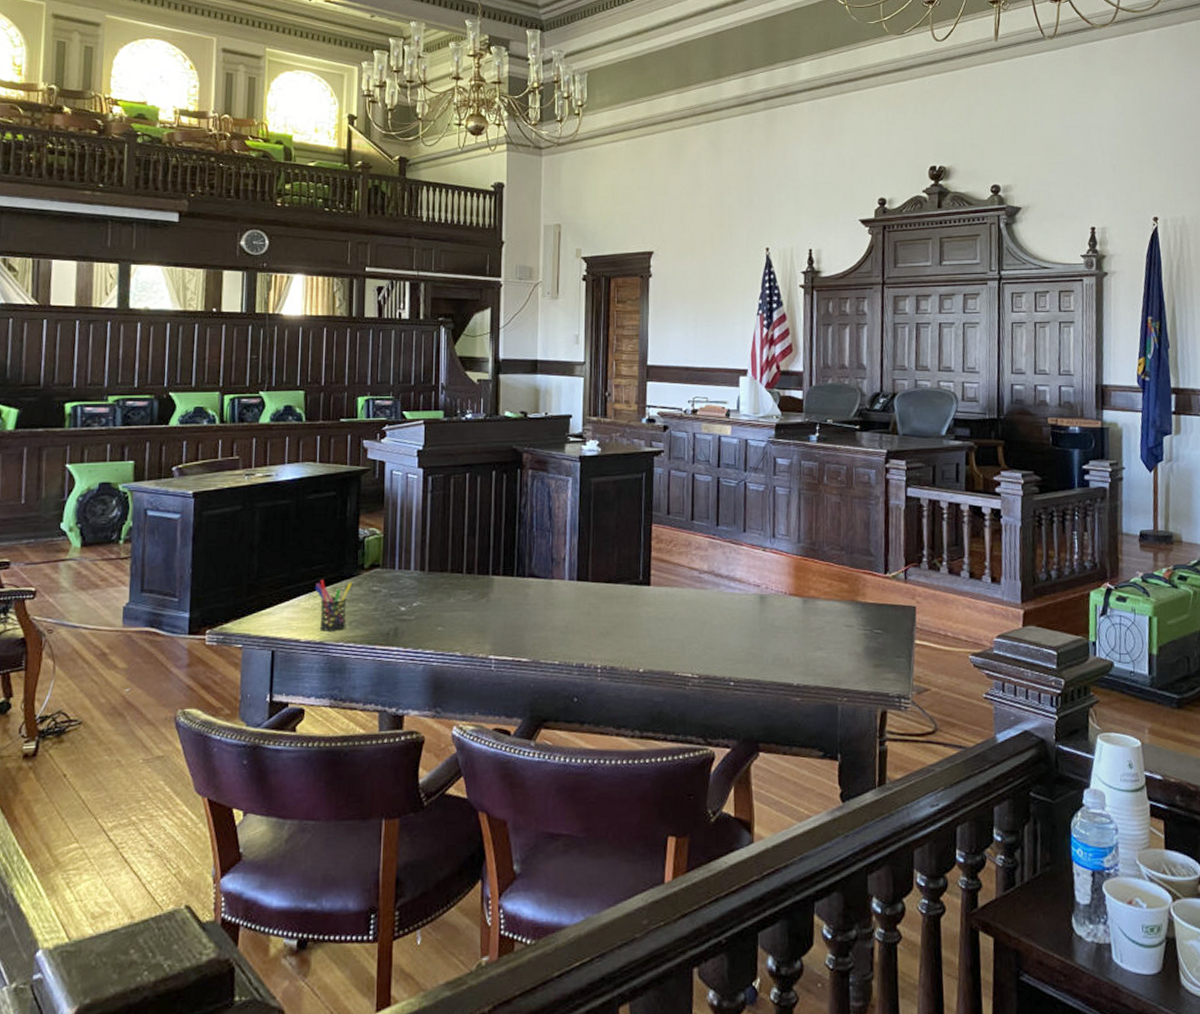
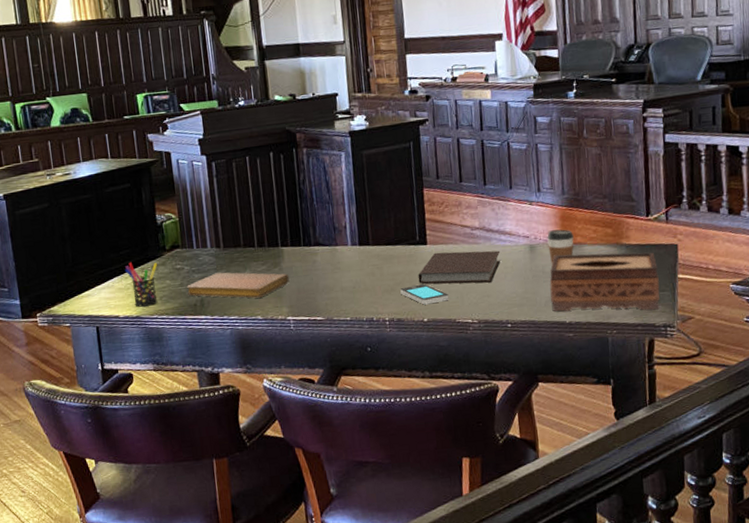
notebook: none [381,598,496,631] -> present [187,272,290,299]
smartphone: none [617,629,669,653] -> present [400,283,449,305]
notebook: none [637,595,728,633] -> present [418,250,501,284]
tissue box: none [778,608,895,678] -> present [549,252,660,312]
coffee cup: none [779,580,807,619] -> present [547,229,574,265]

